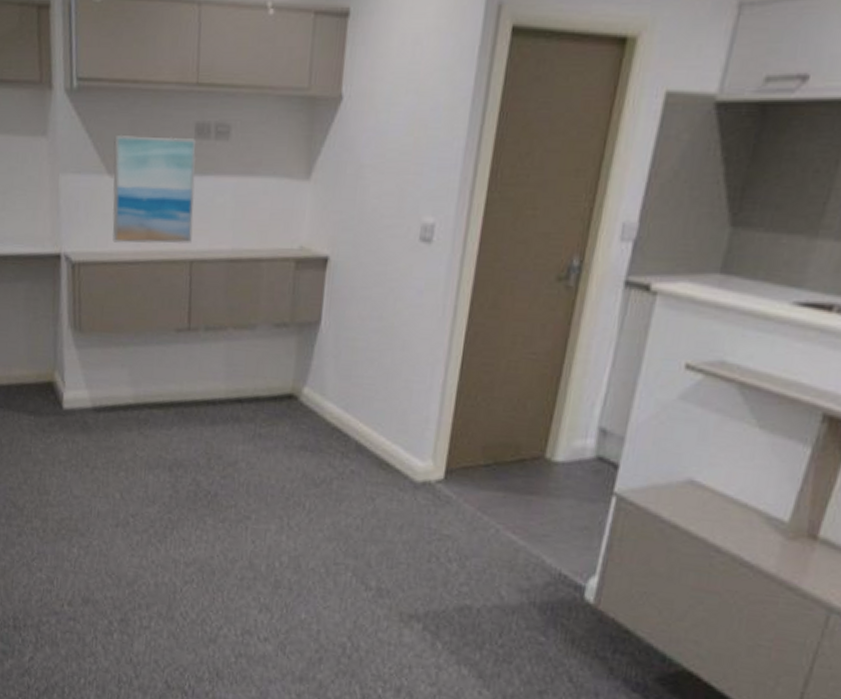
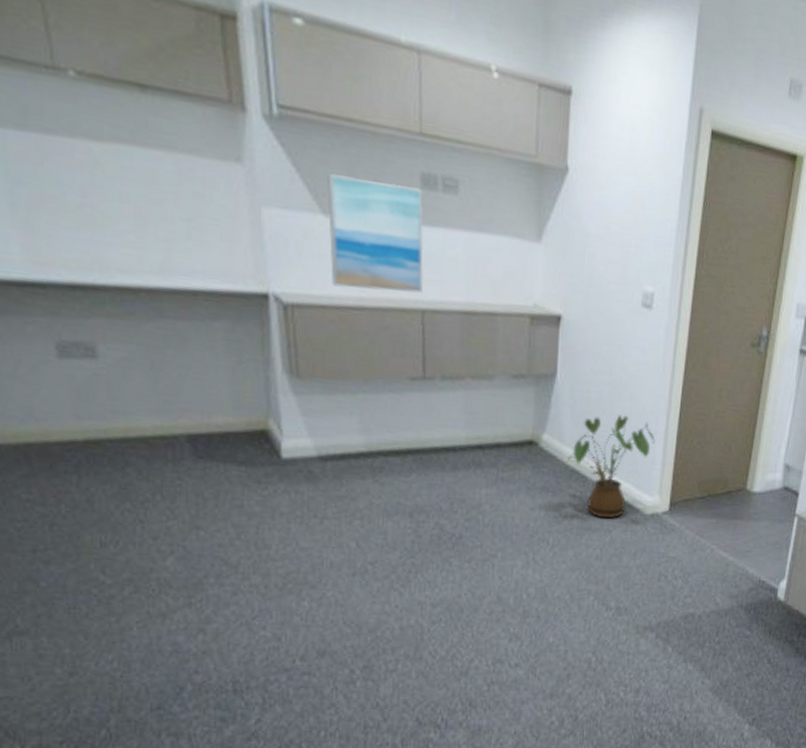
house plant: none [327,366,430,485] -> present [566,415,655,519]

